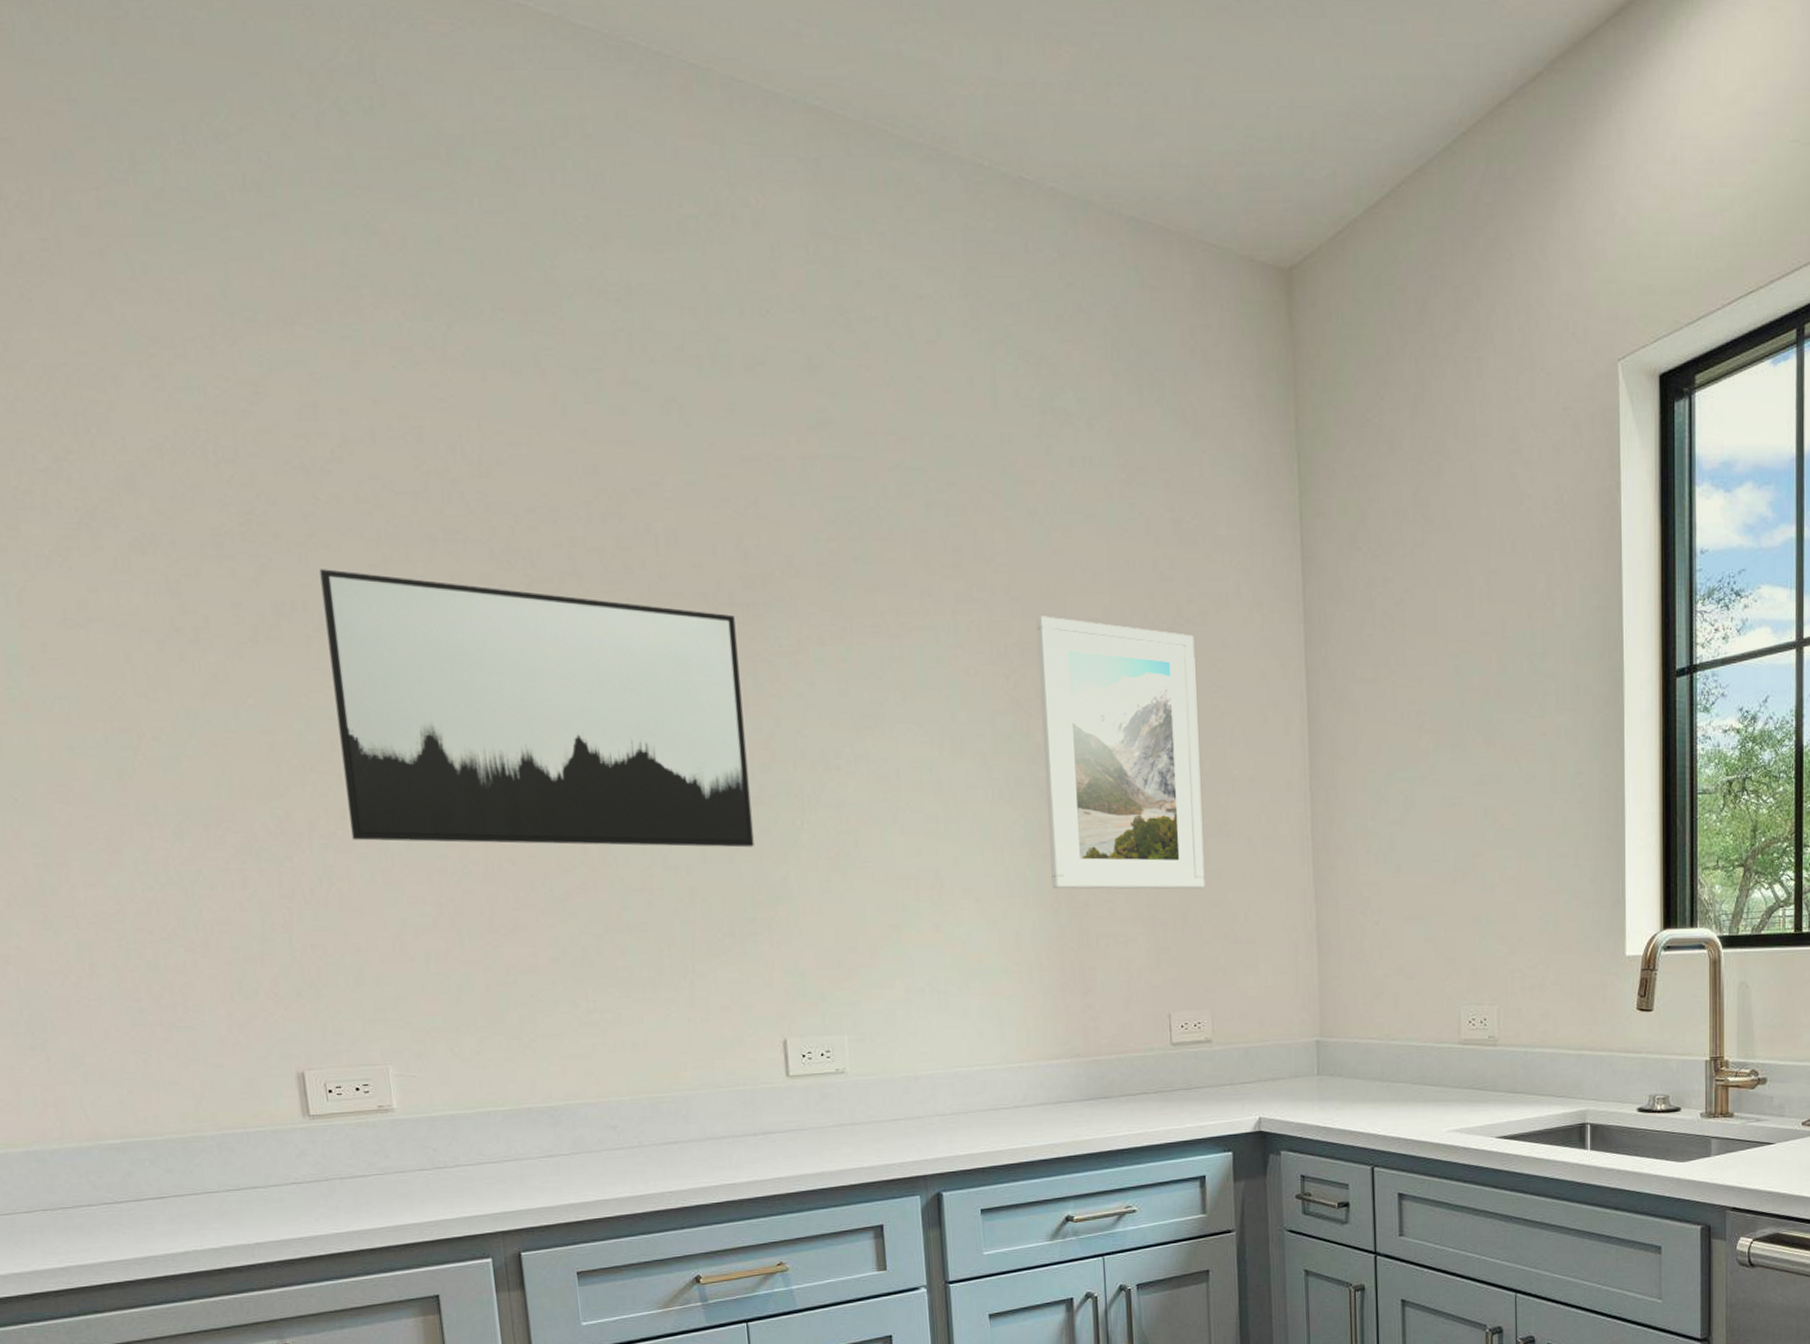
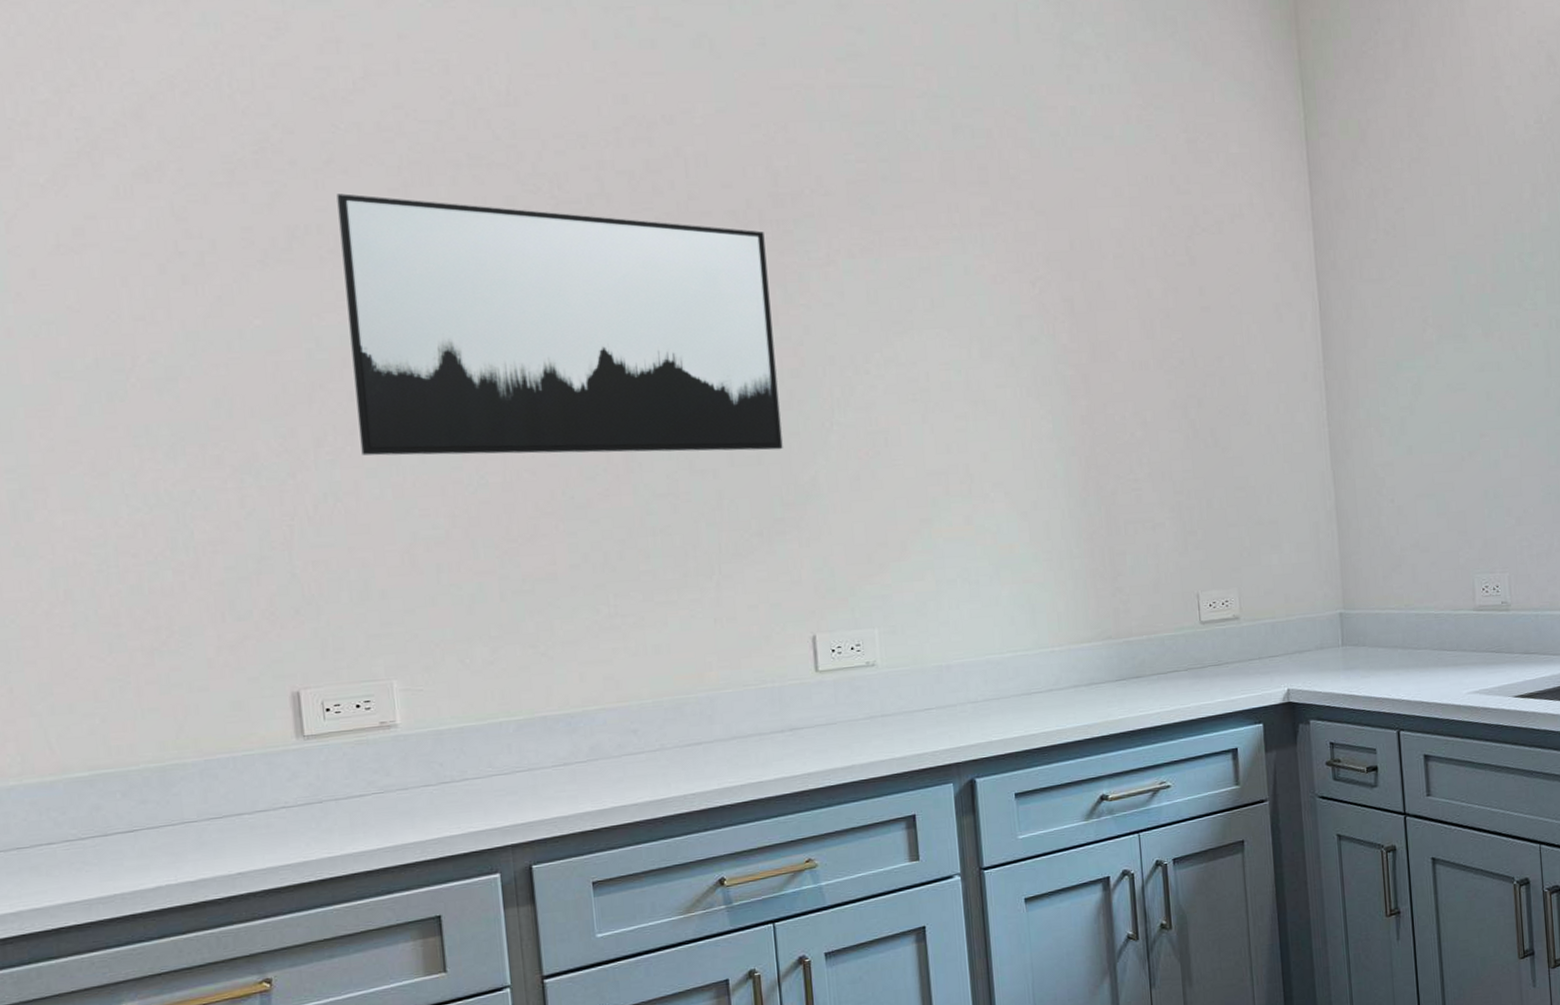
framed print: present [1036,616,1205,889] -> none [1060,227,1229,480]

